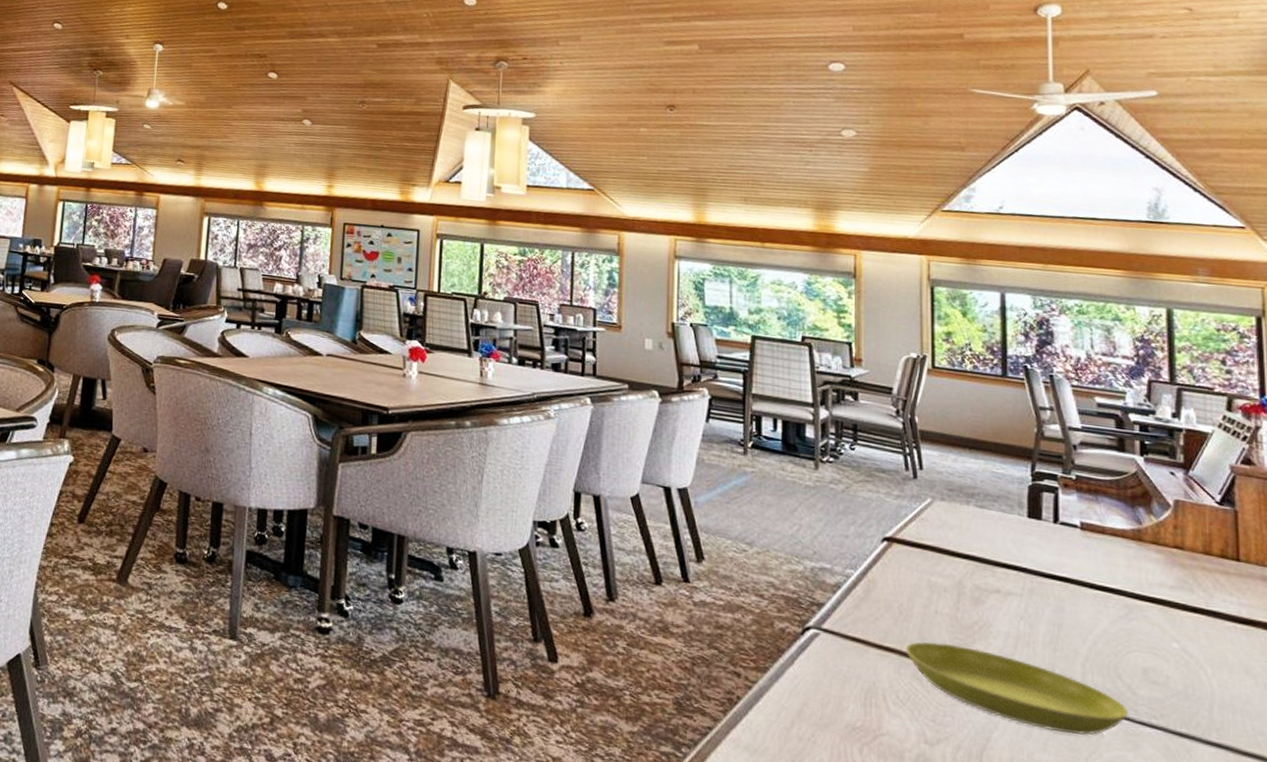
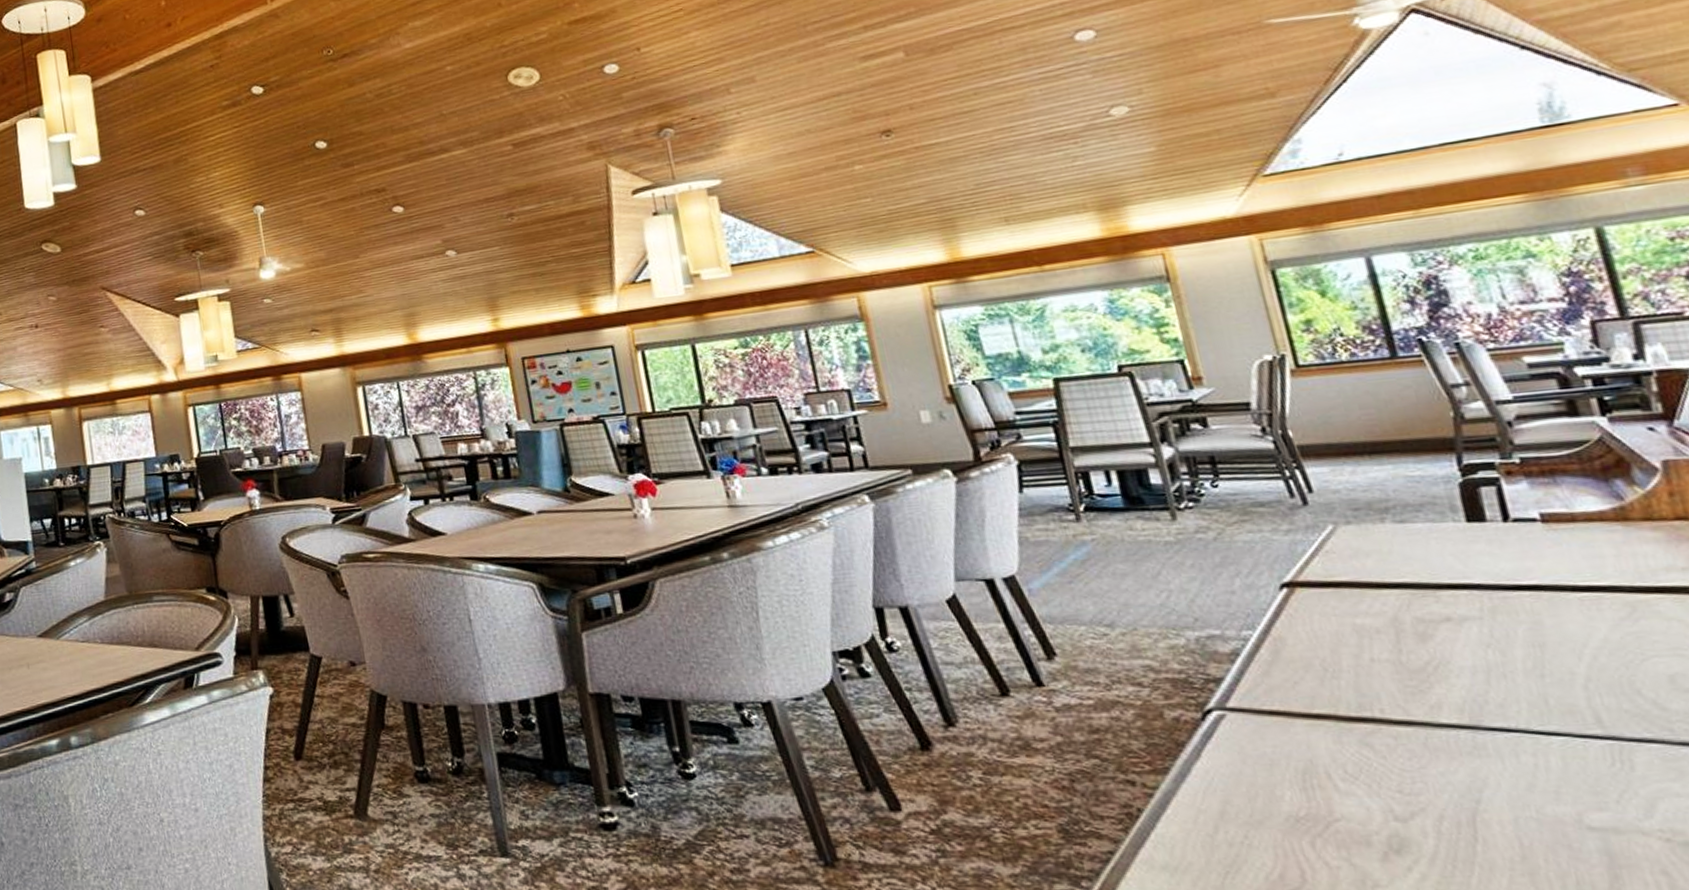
saucer: present [905,641,1128,735] -> none [1341,693,1662,776]

